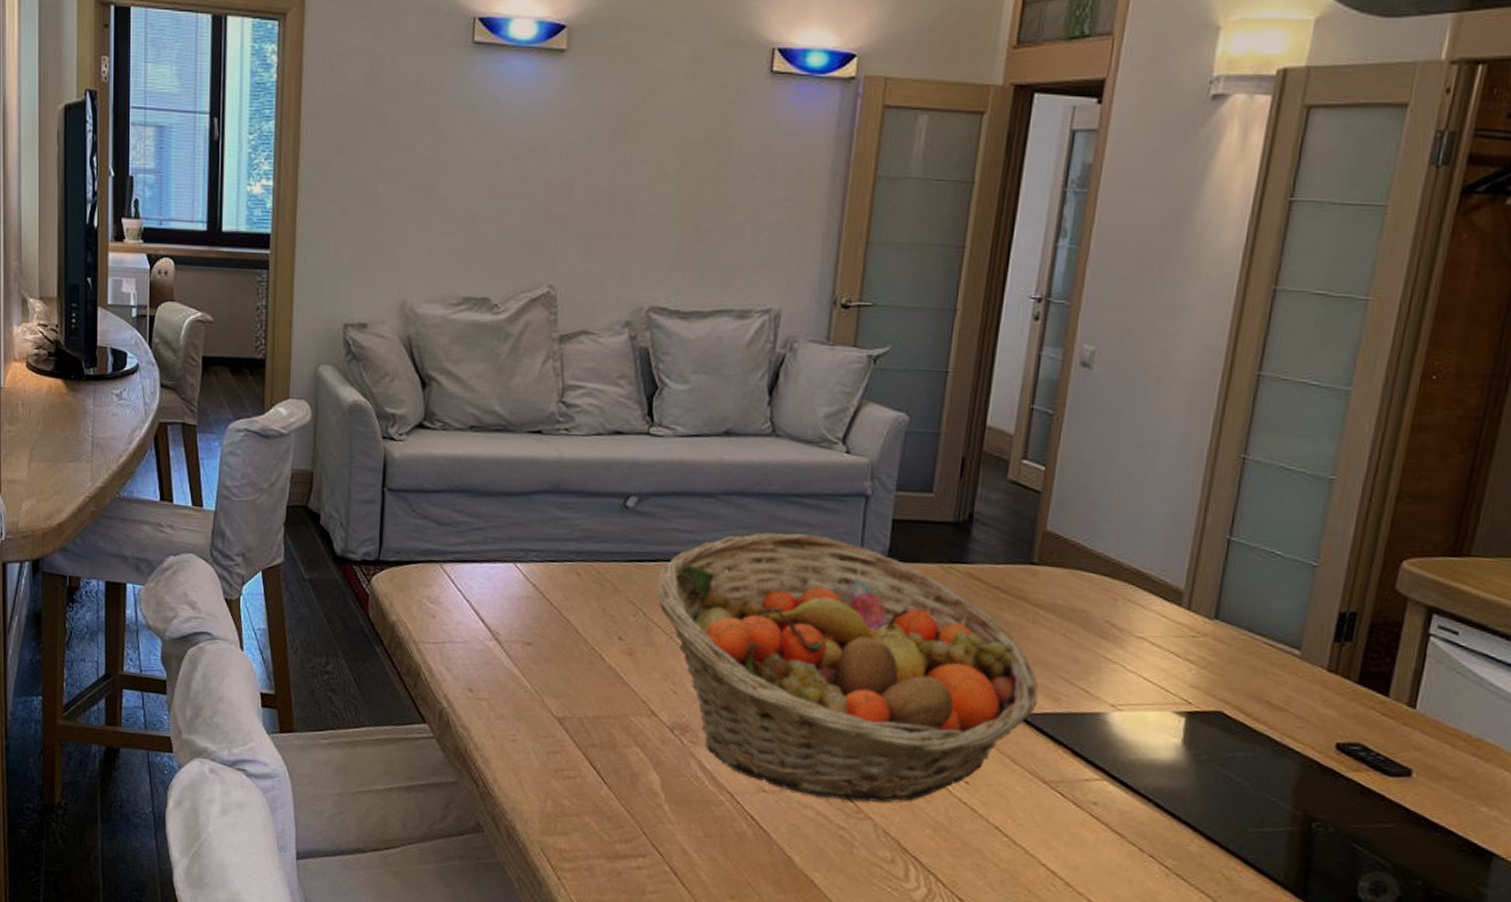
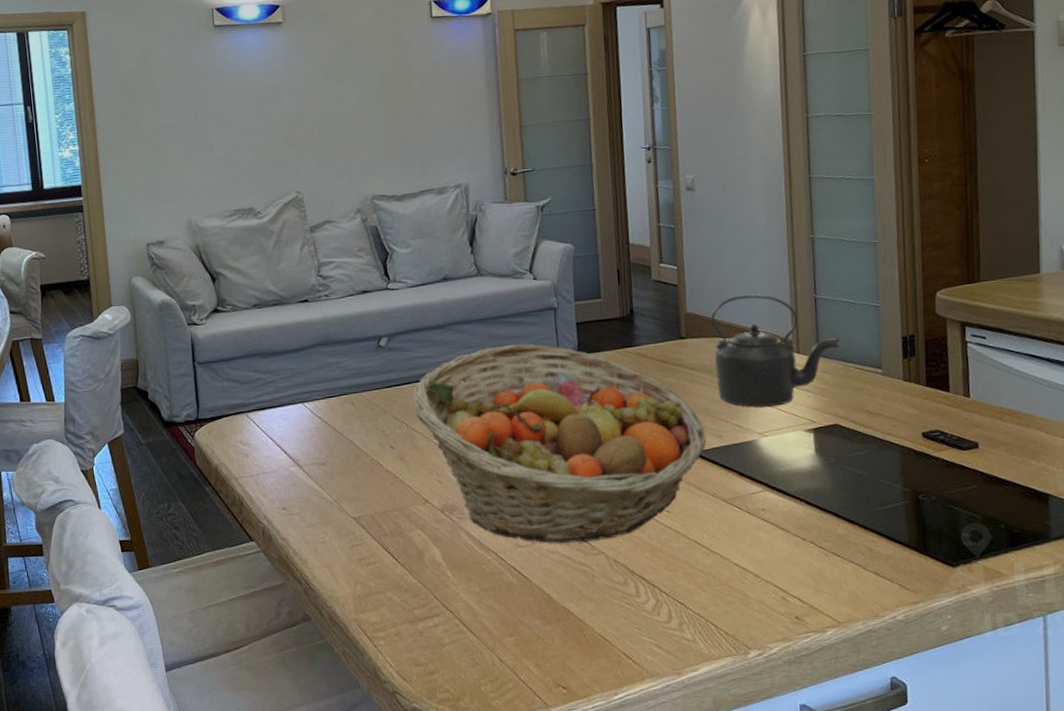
kettle: none [1066,519,1252,675] -> present [711,294,841,407]

